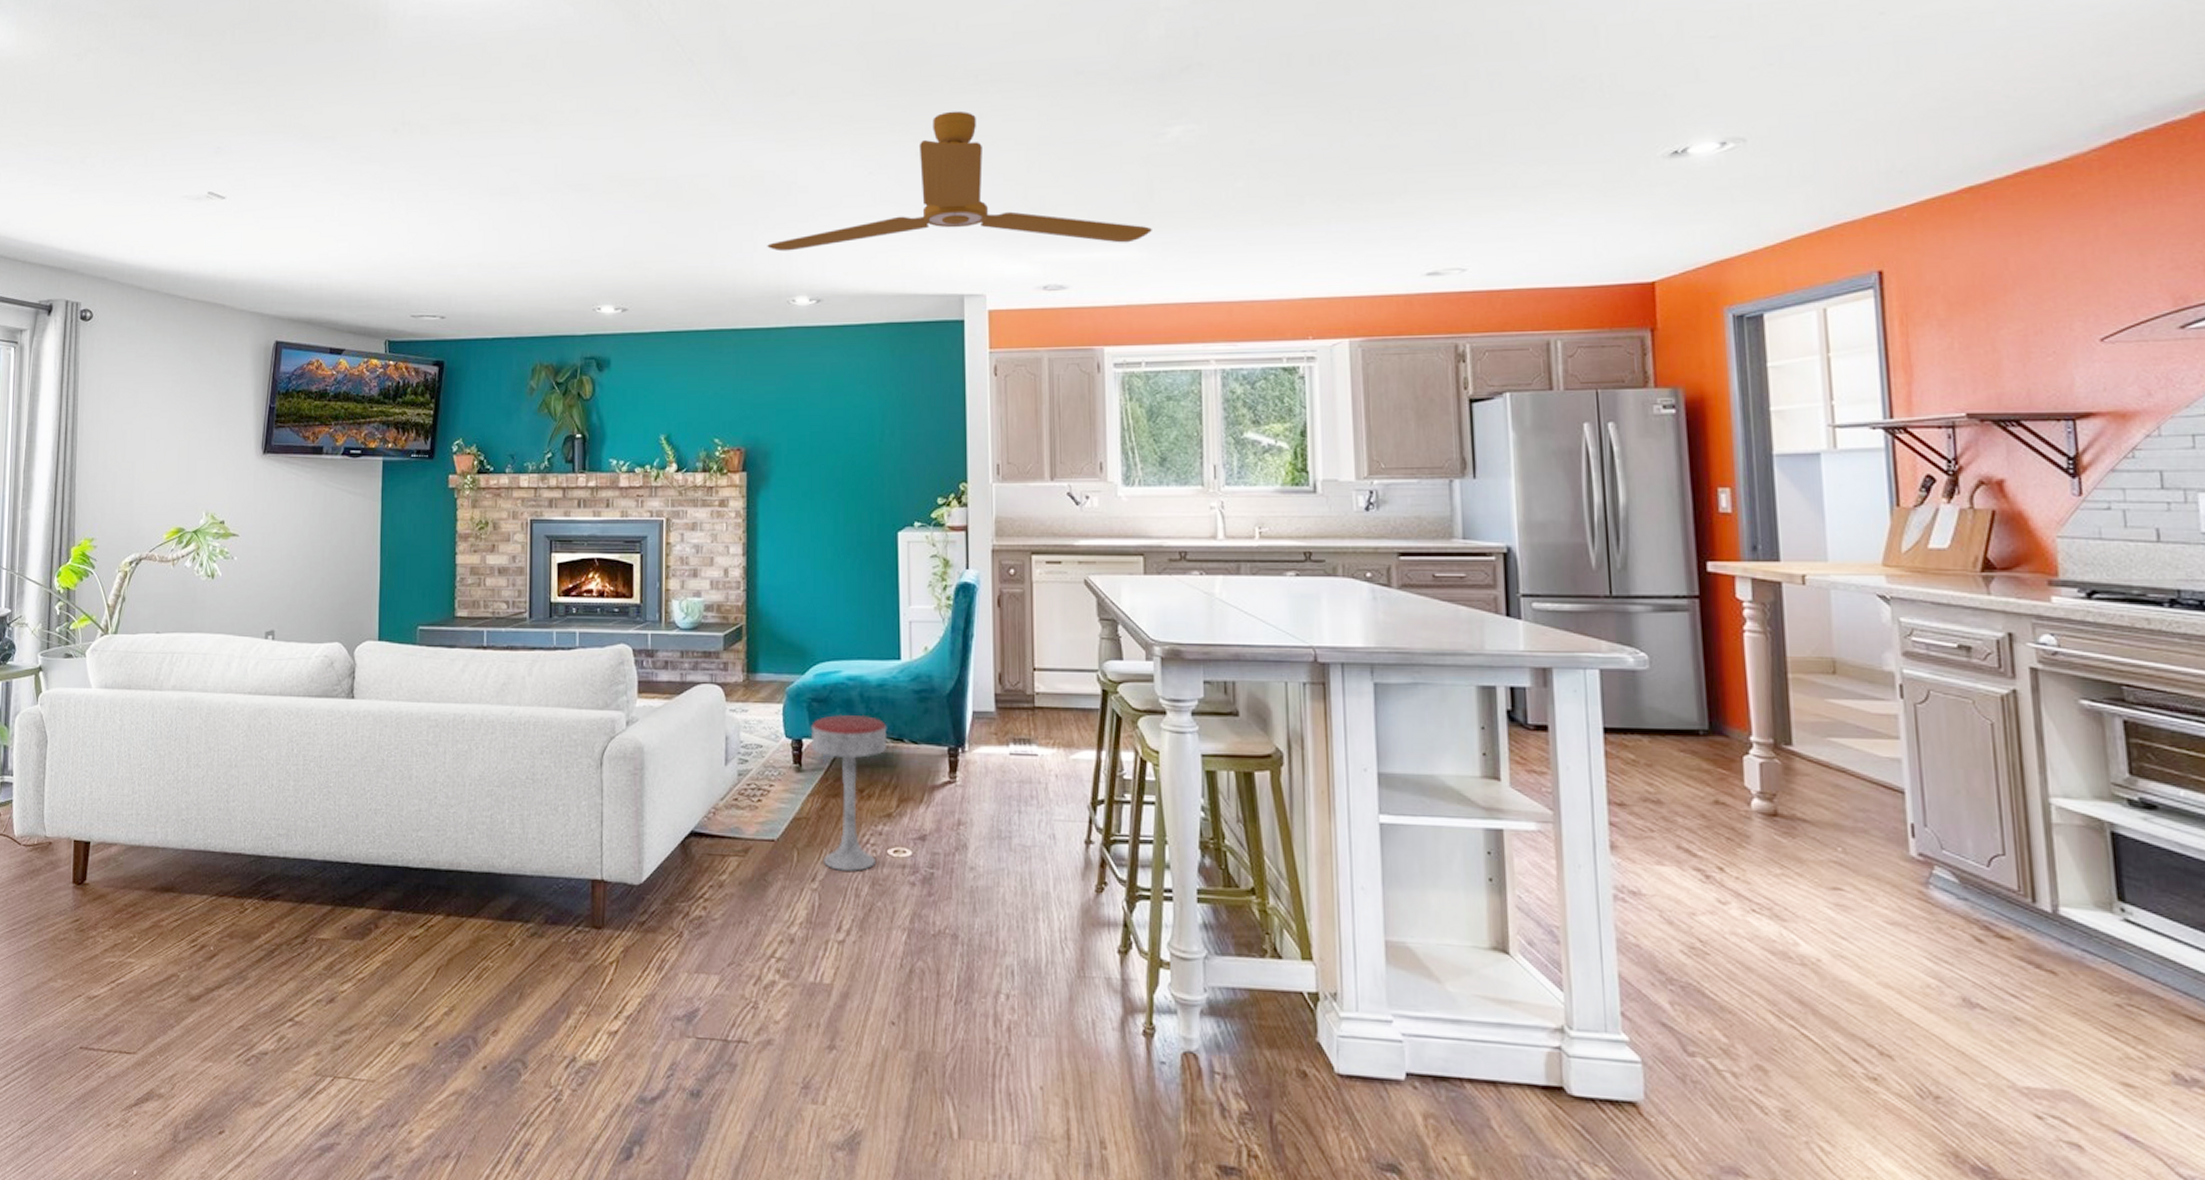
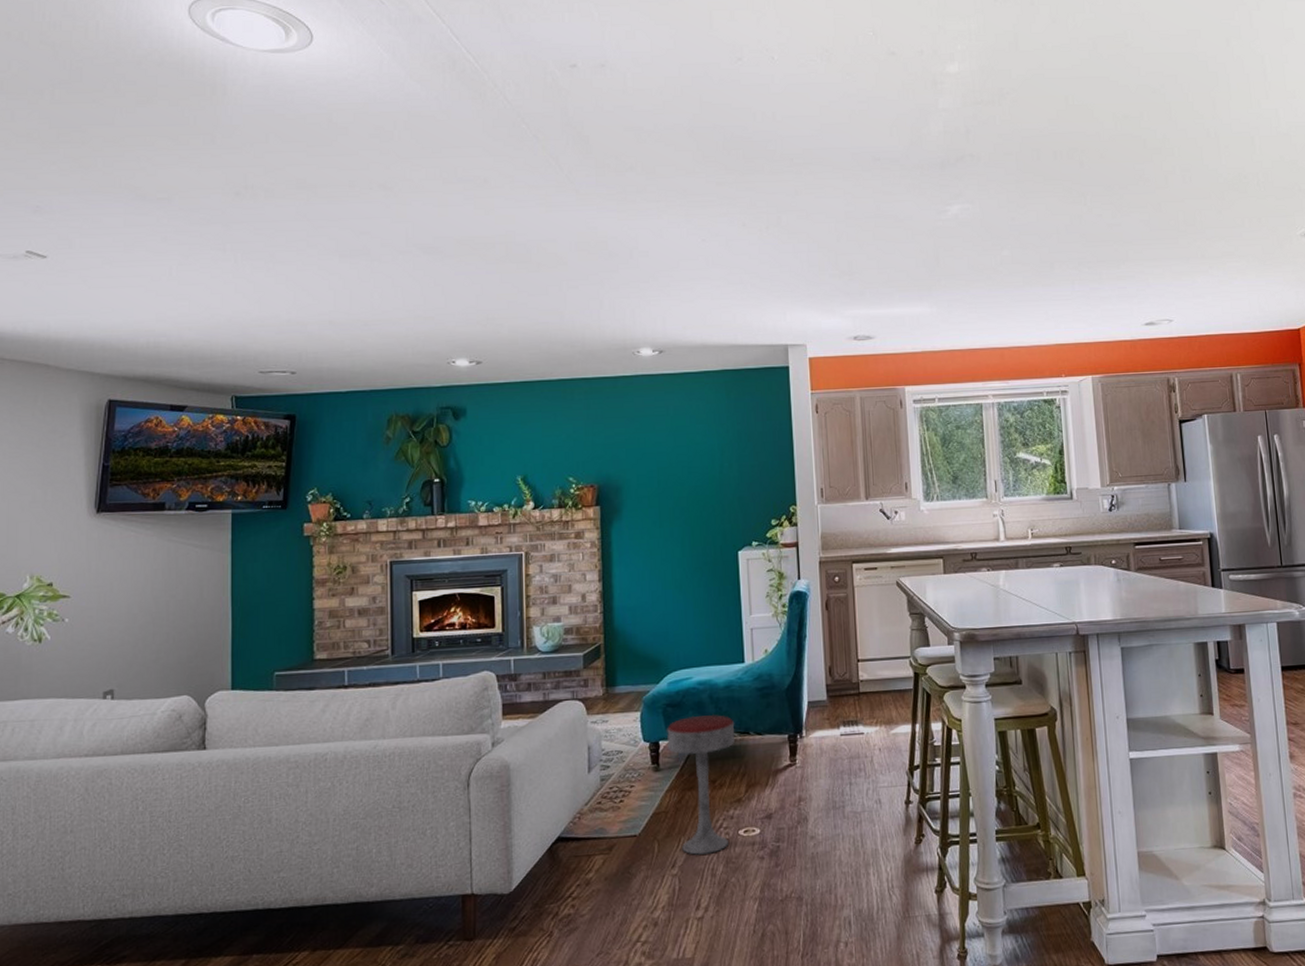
ceiling fan: present [767,110,1152,252] -> none [612,188,939,309]

